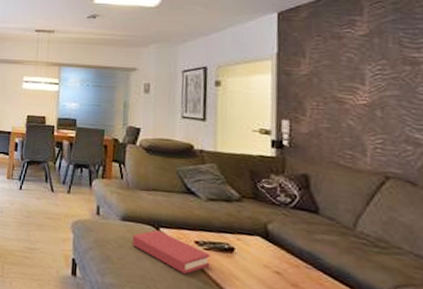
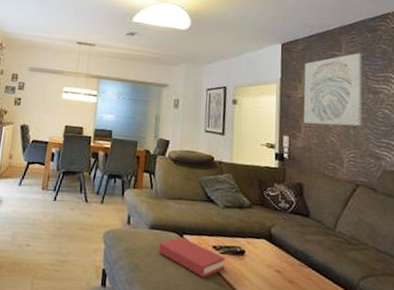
wall art: none [308,16,394,107] -> present [303,53,362,127]

